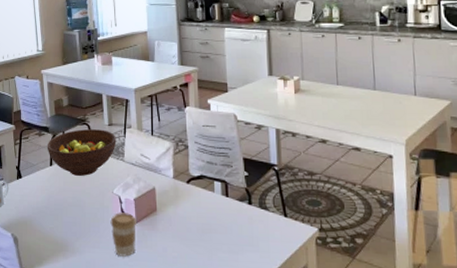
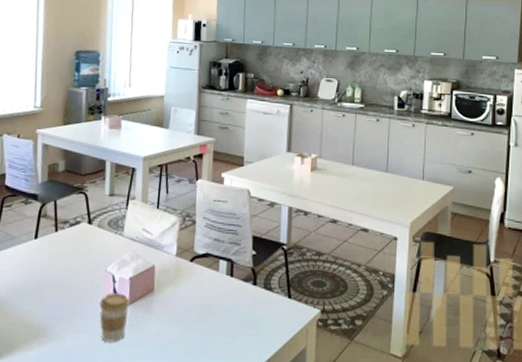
fruit bowl: present [47,129,117,176] -> none [33,198,117,251]

